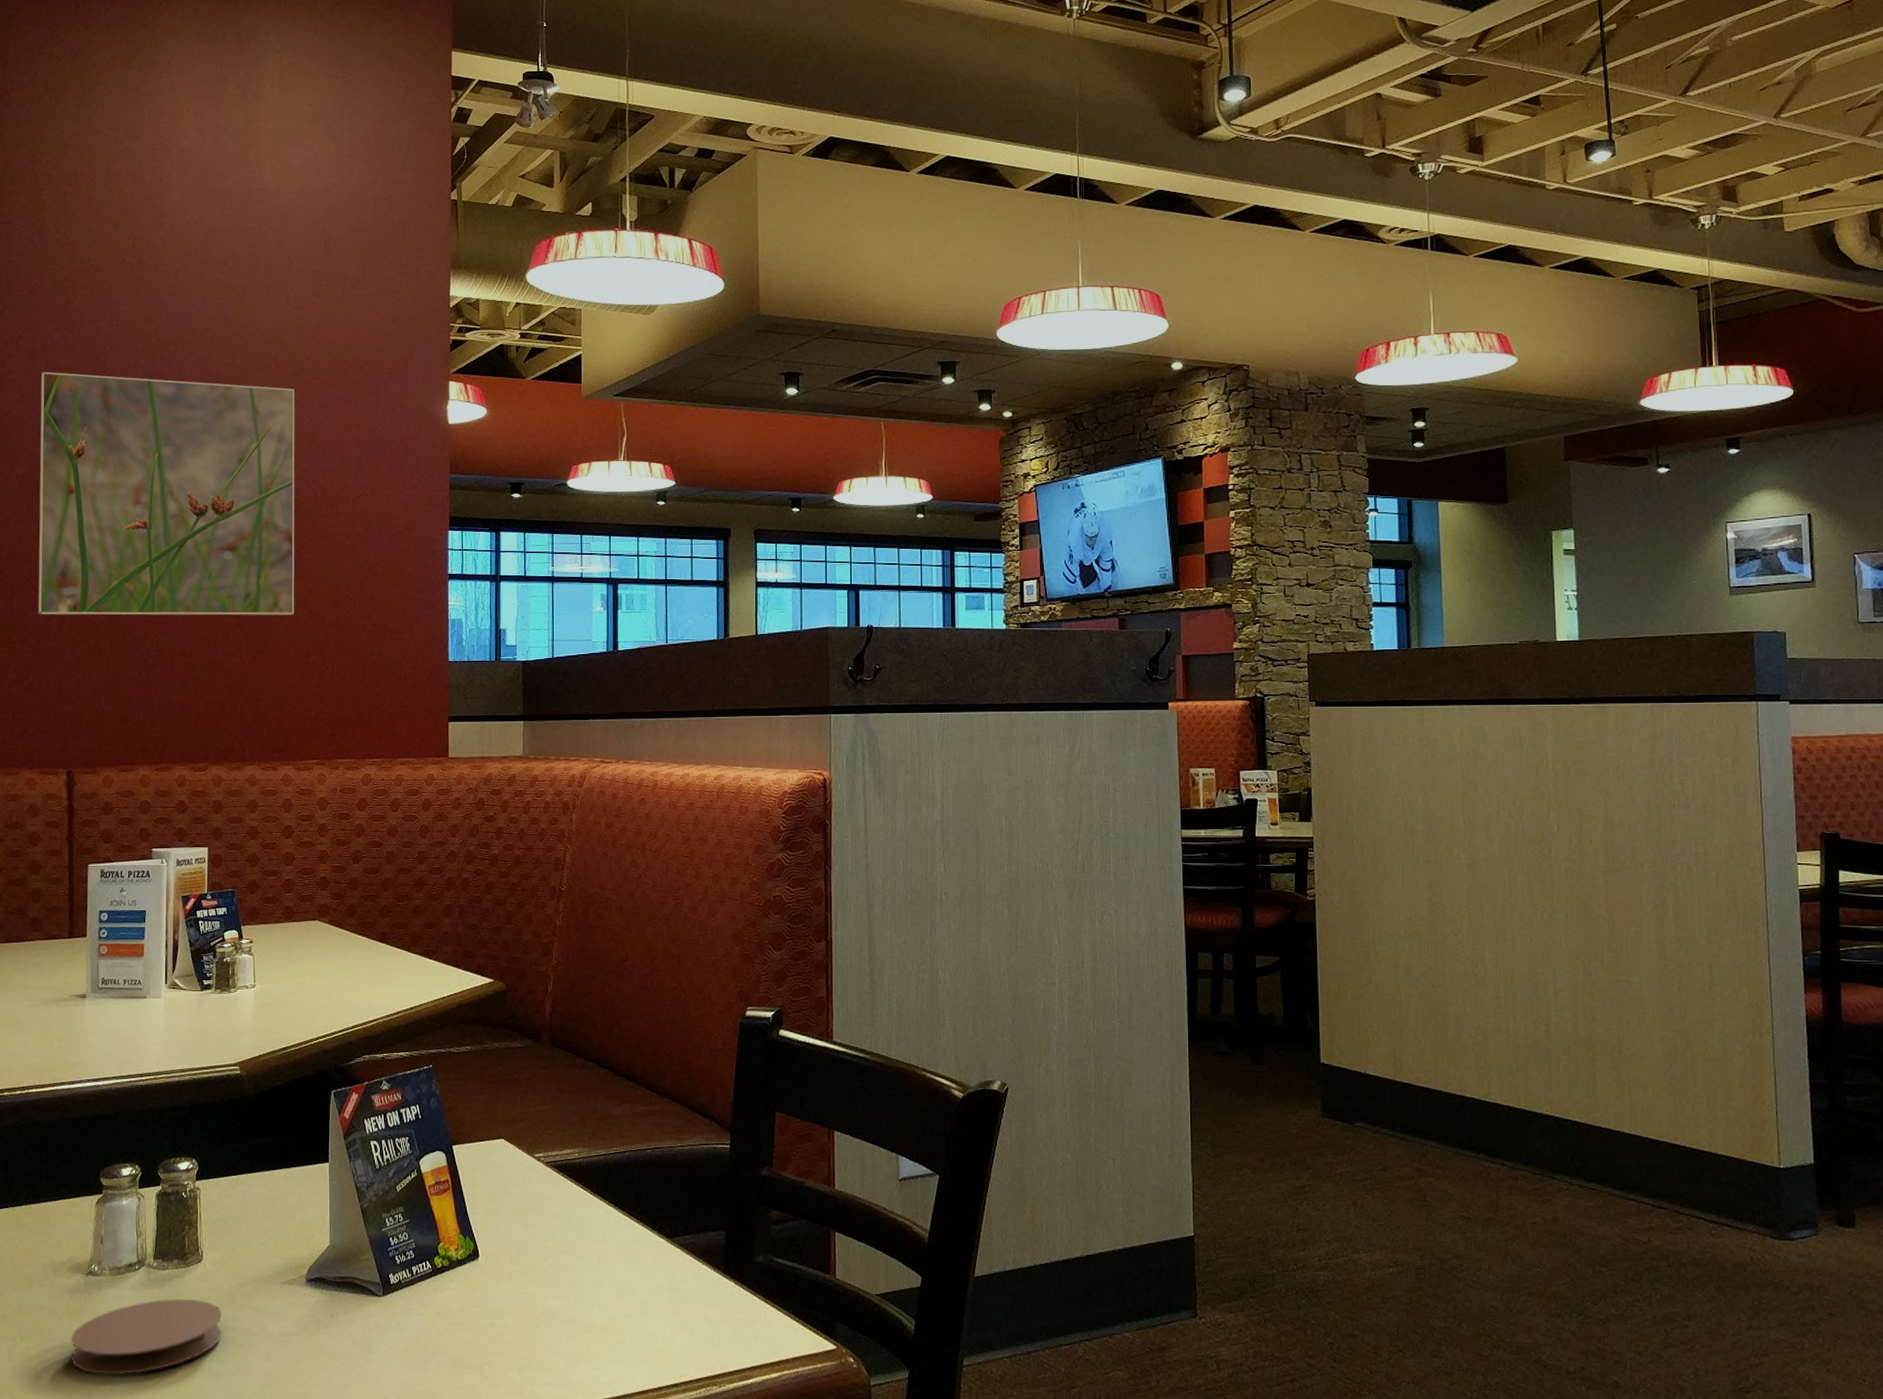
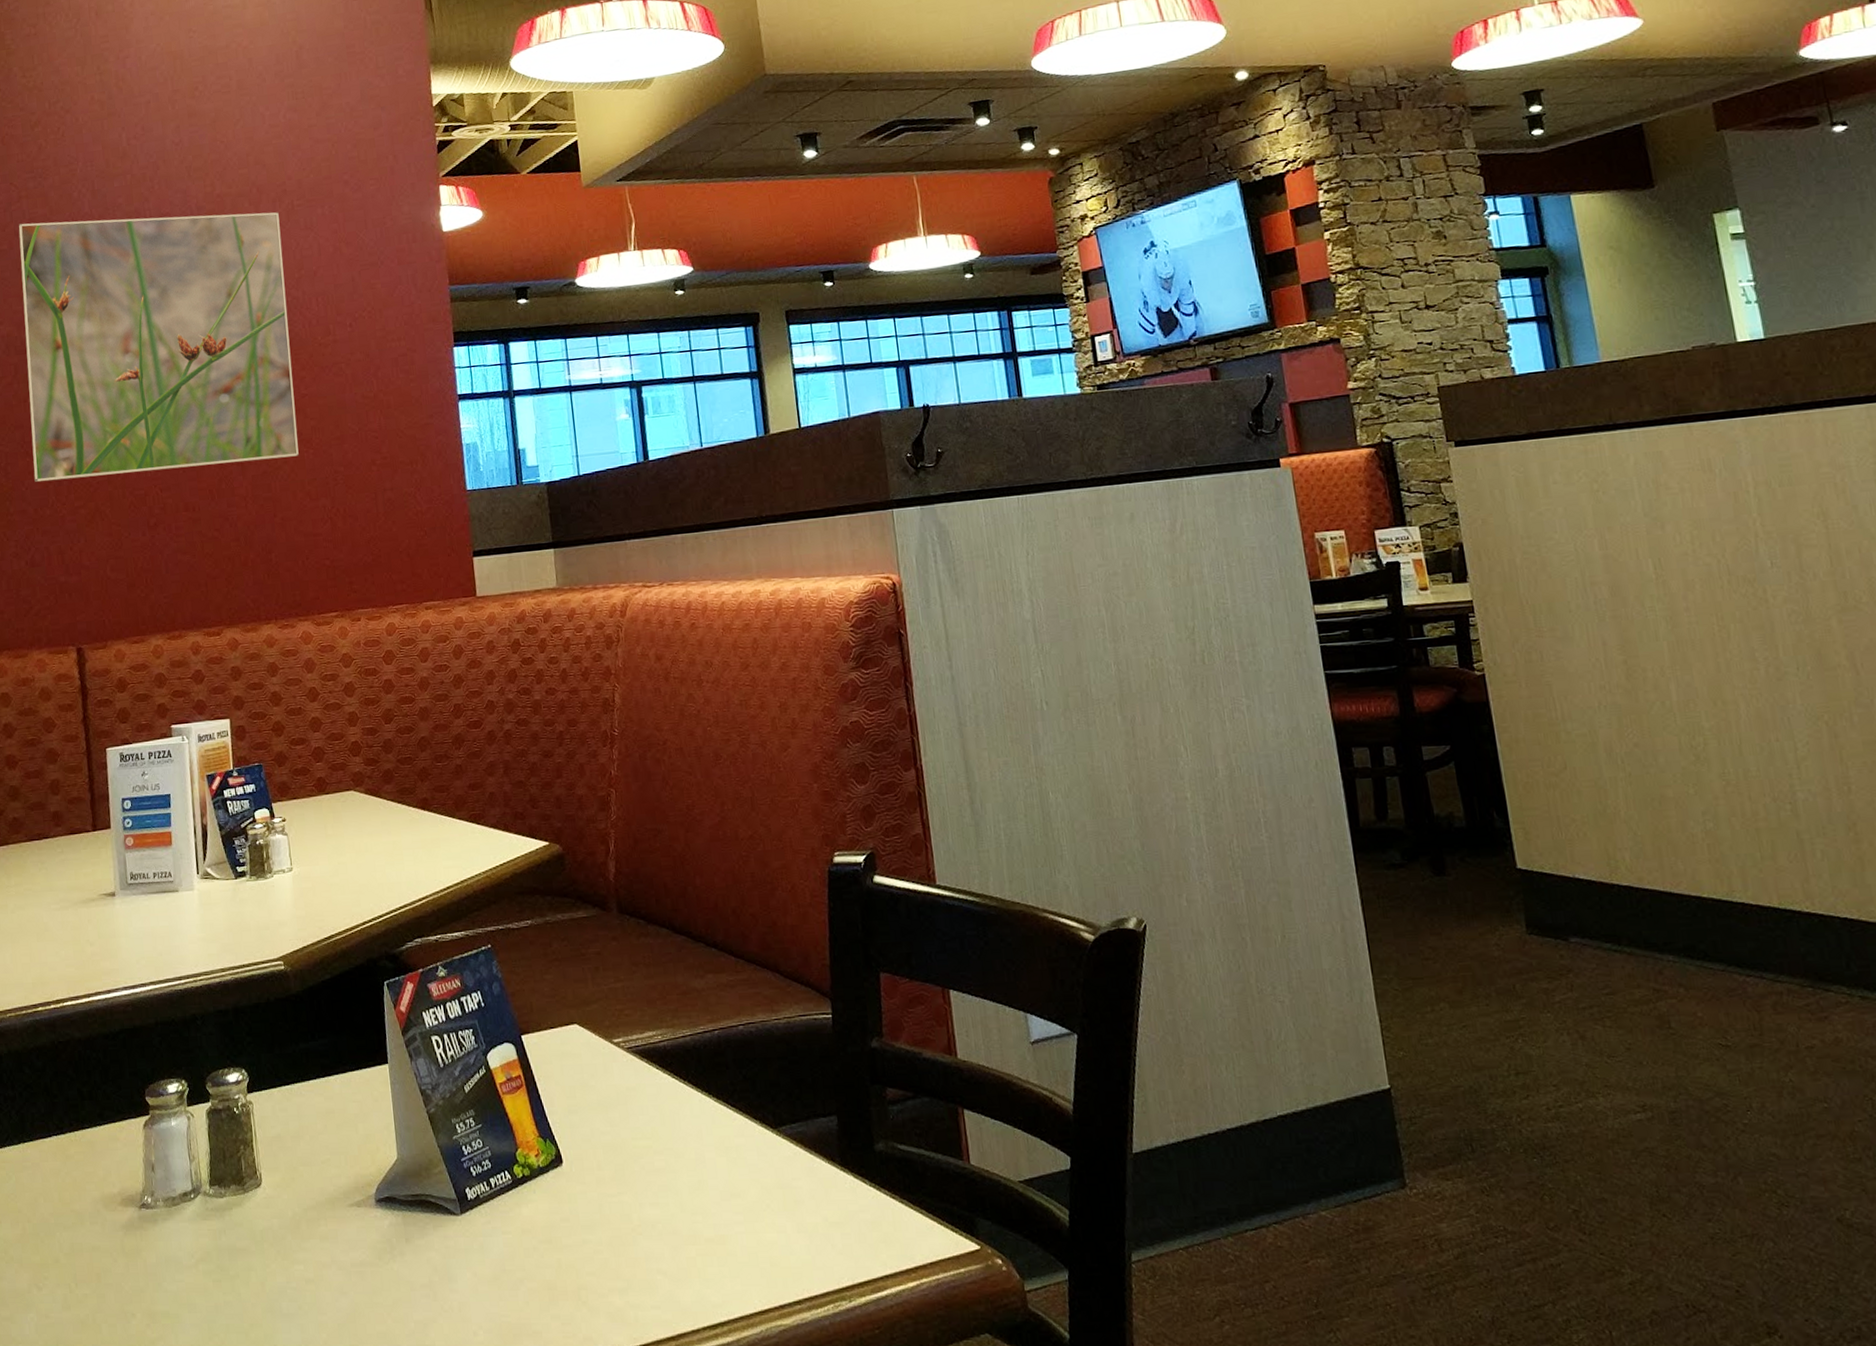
coaster: present [71,1299,223,1375] -> none [128,1230,290,1321]

